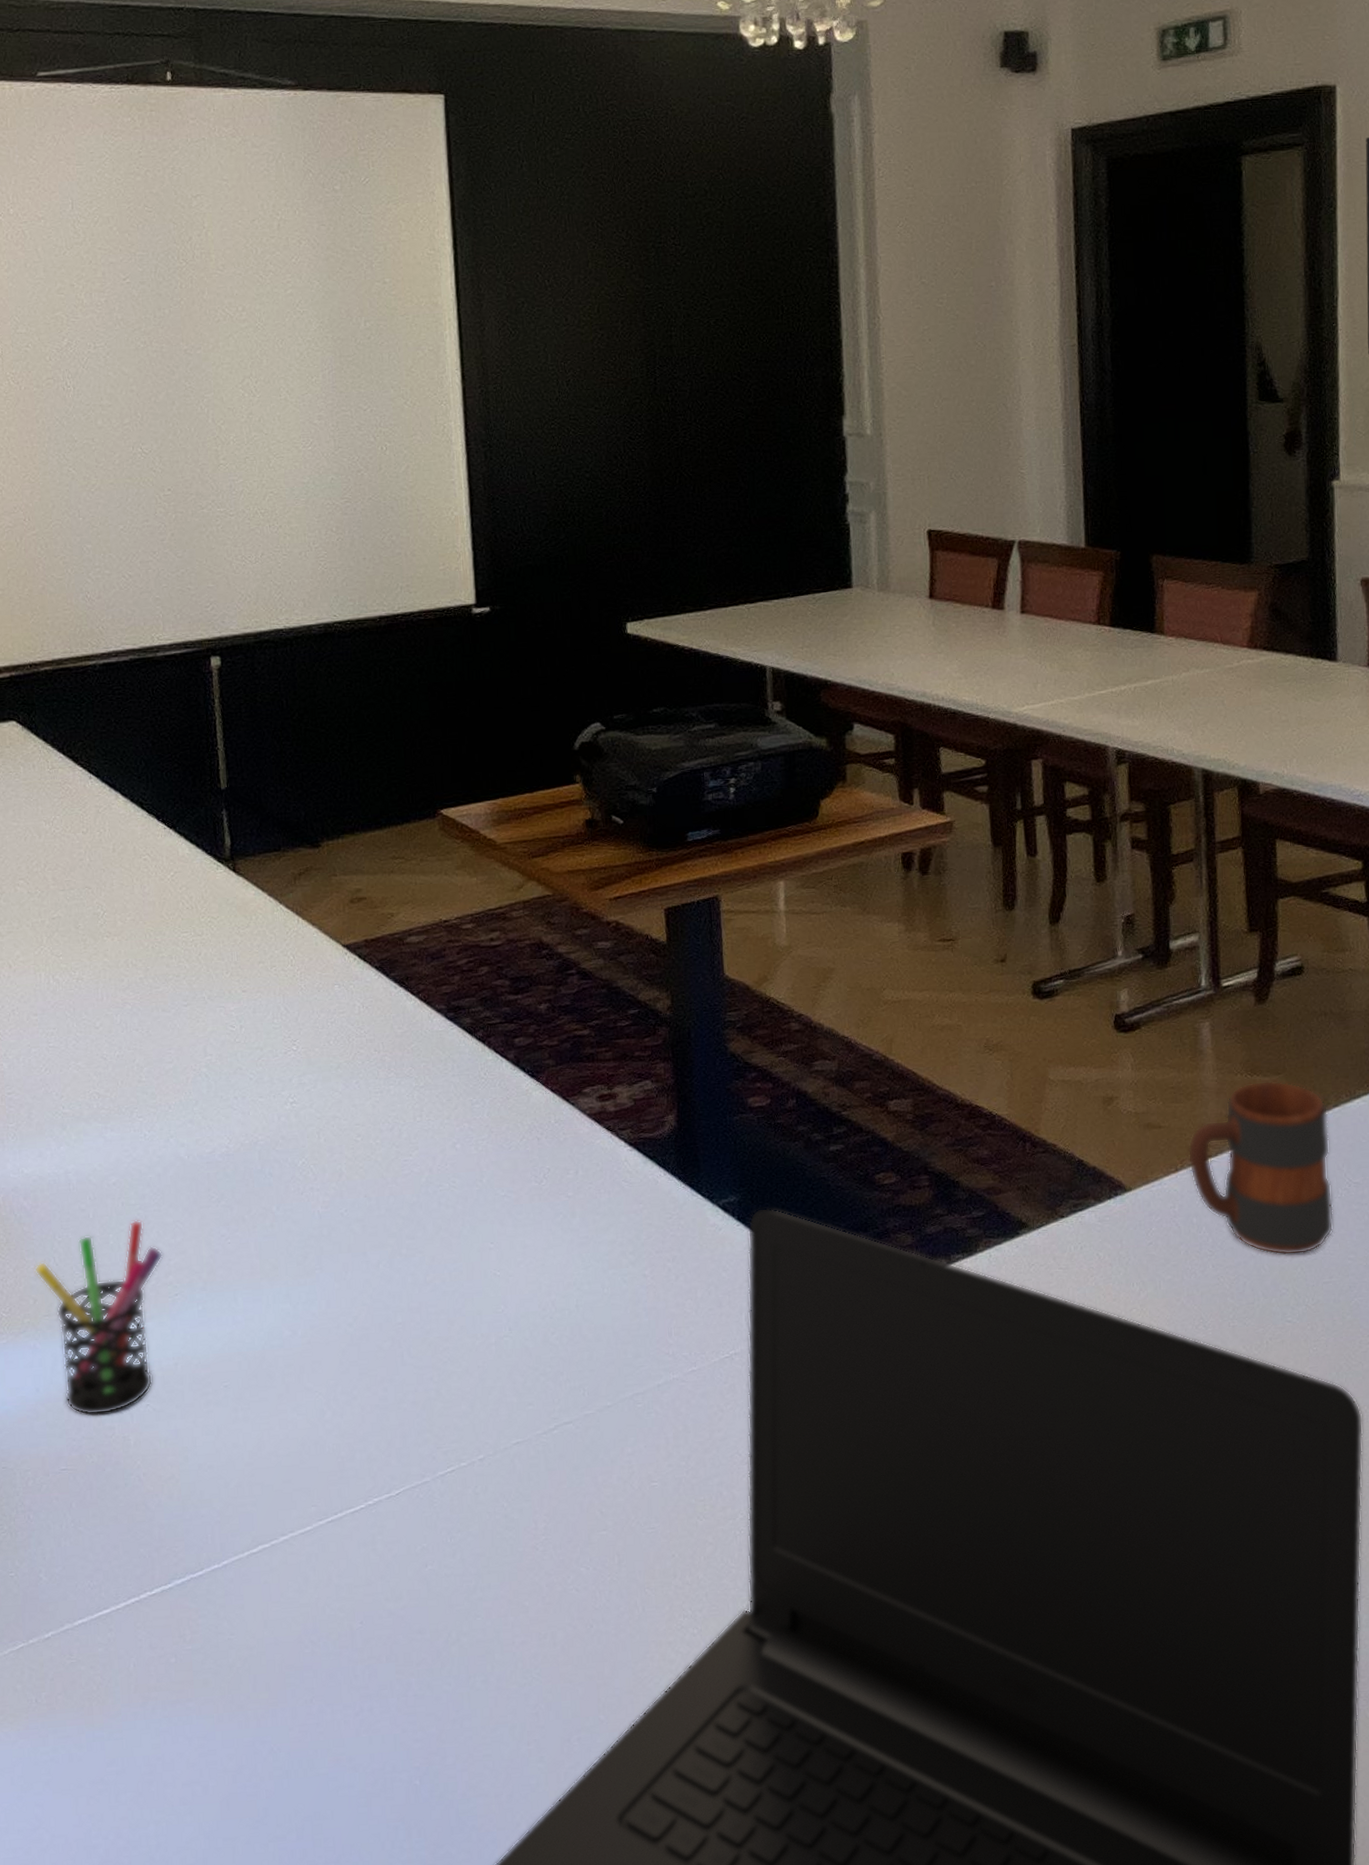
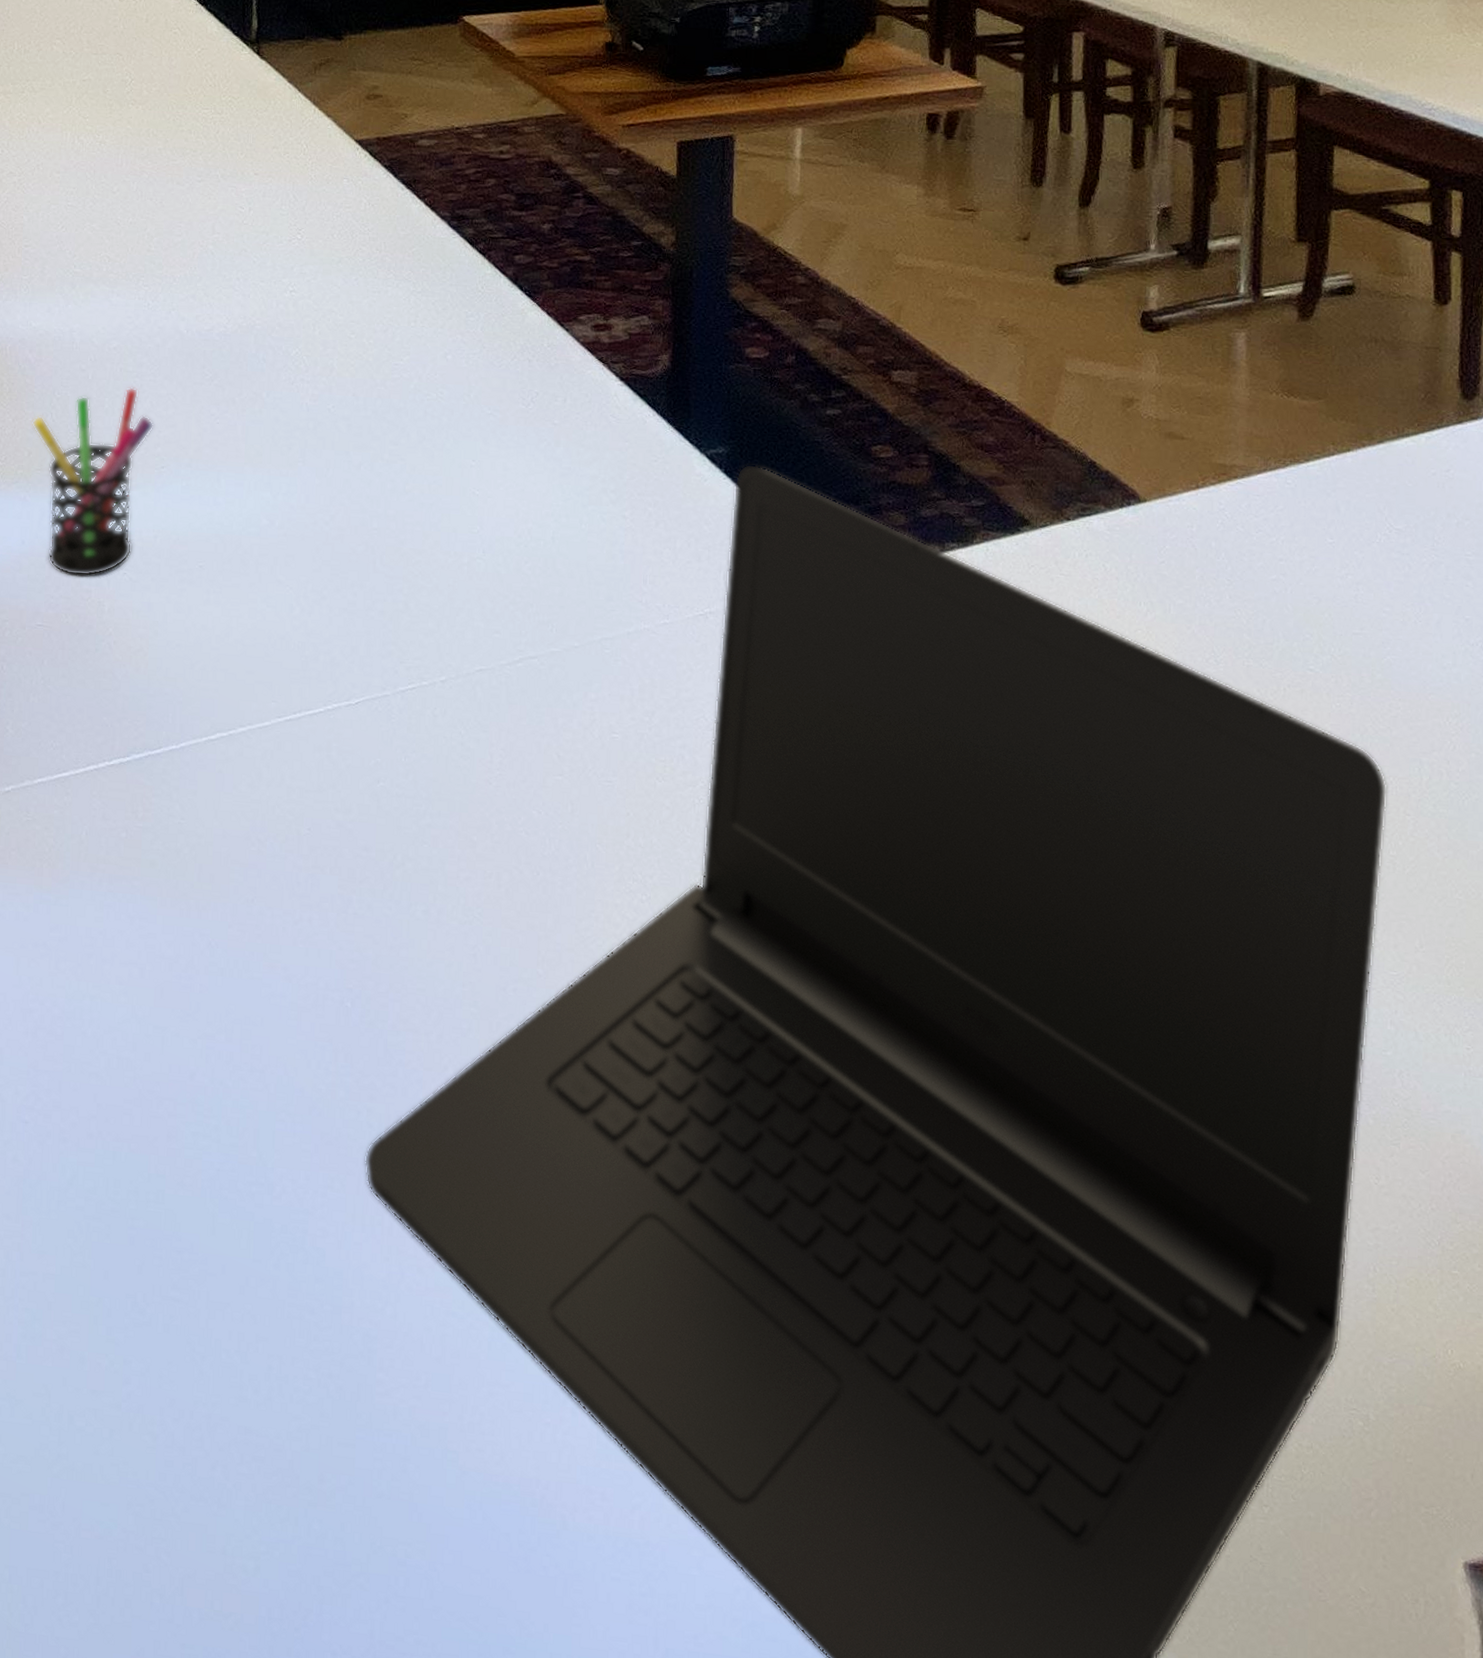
mug: present [1187,1080,1334,1256] -> none [1211,403,1372,599]

